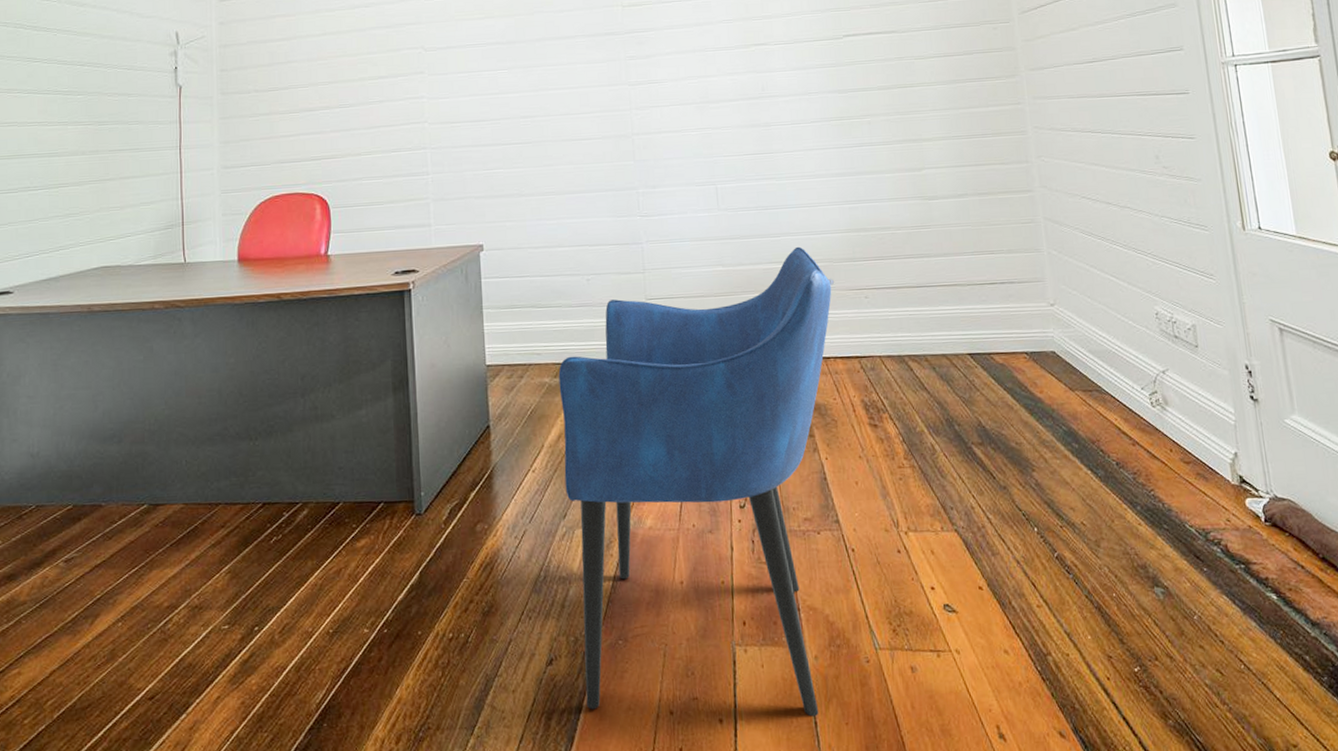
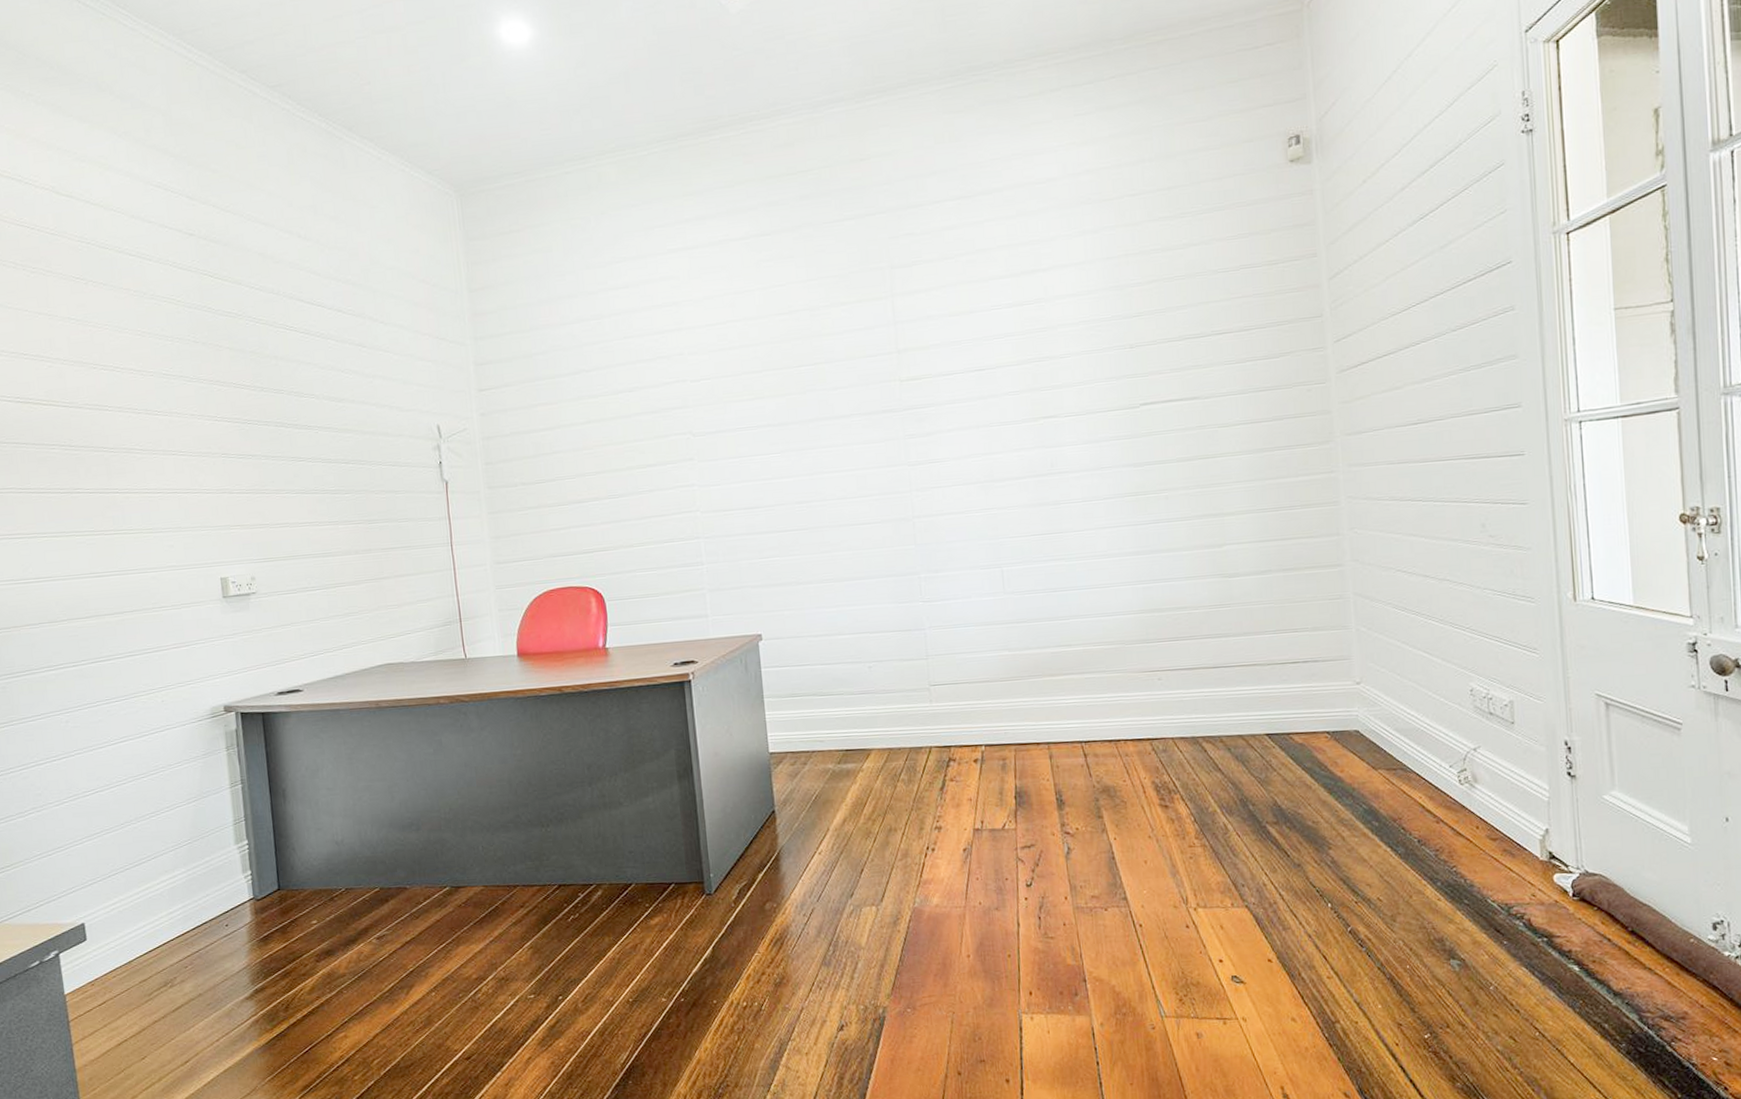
armchair: present [558,246,835,717] -> none [842,629,1127,1078]

